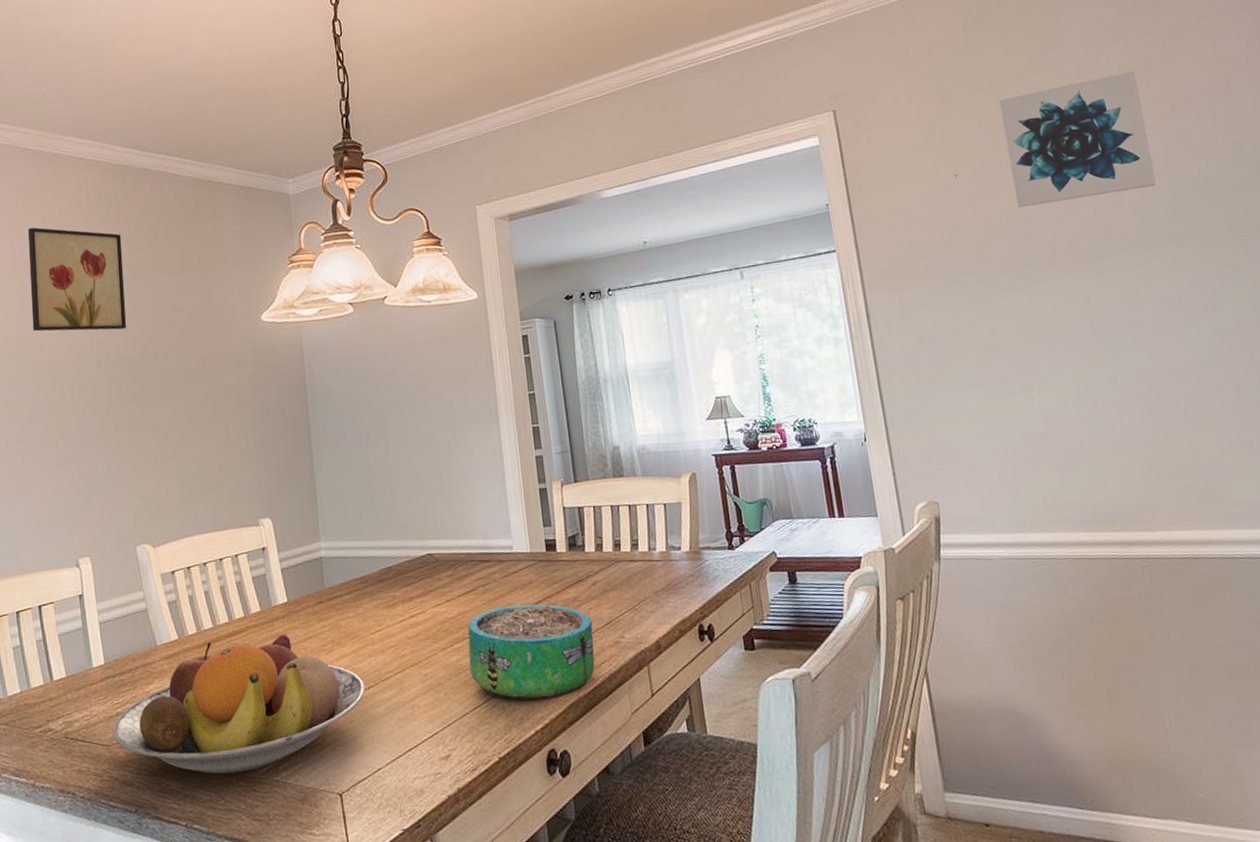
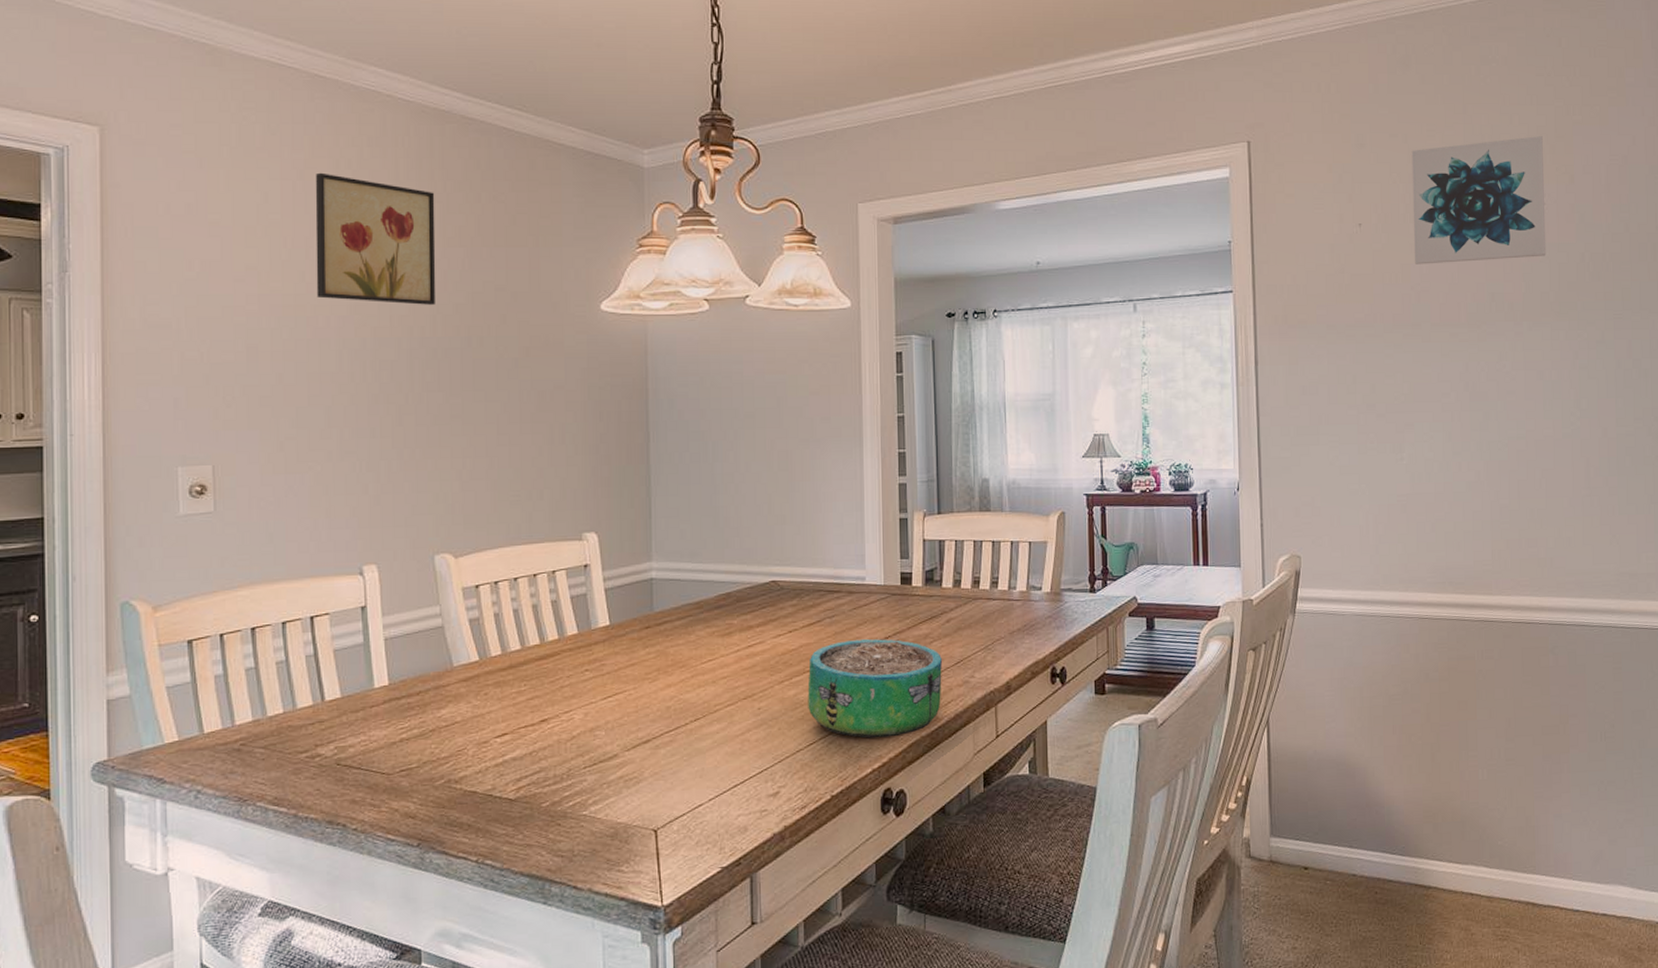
fruit bowl: present [112,634,365,775] -> none [395,659,691,808]

